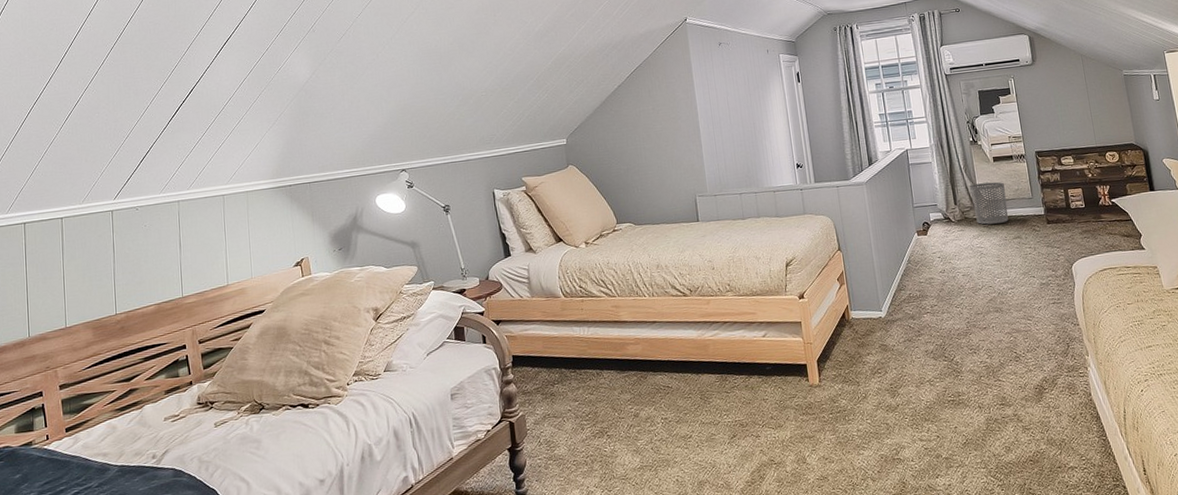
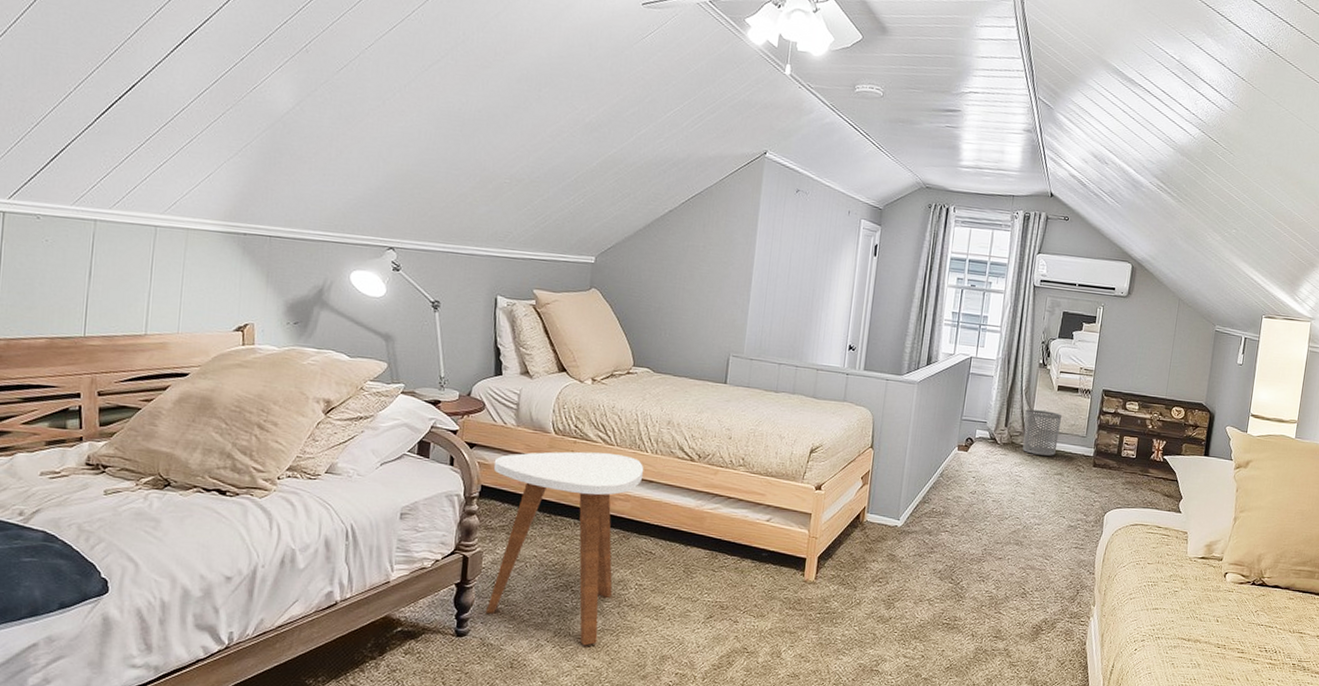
side table: none [518,303,647,485] -> present [486,451,644,646]

